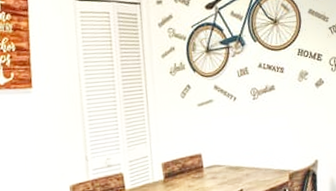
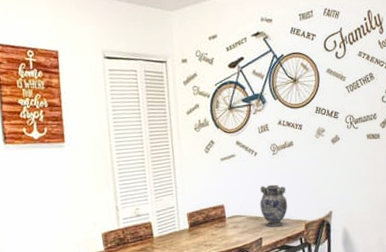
decorative vase: none [239,131,270,178] -> present [259,184,288,227]

